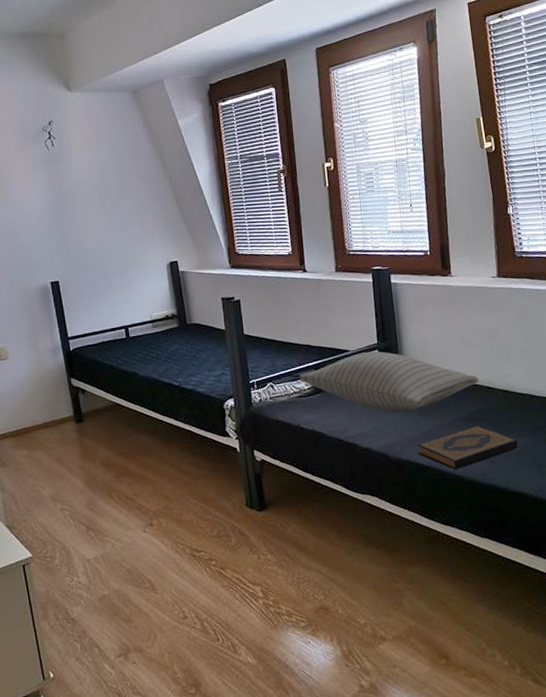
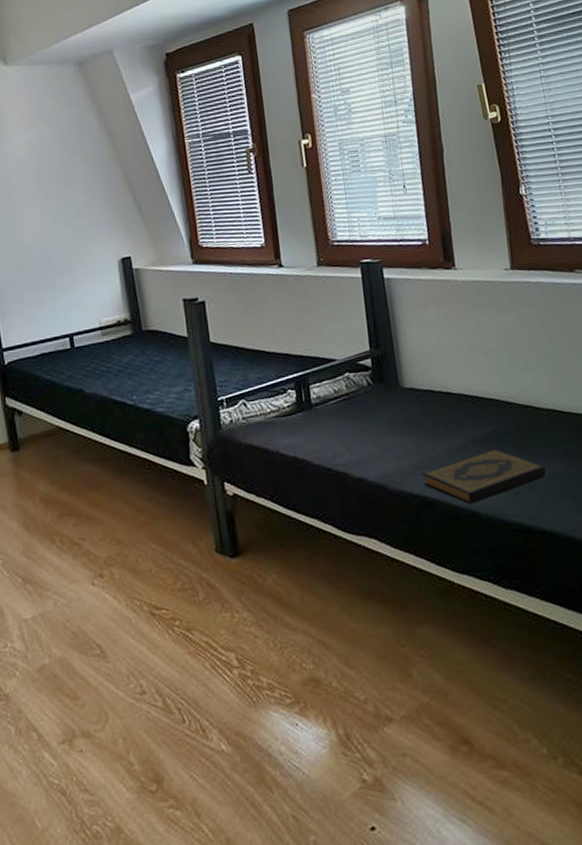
pillow: present [299,351,479,413] -> none [277,360,495,435]

